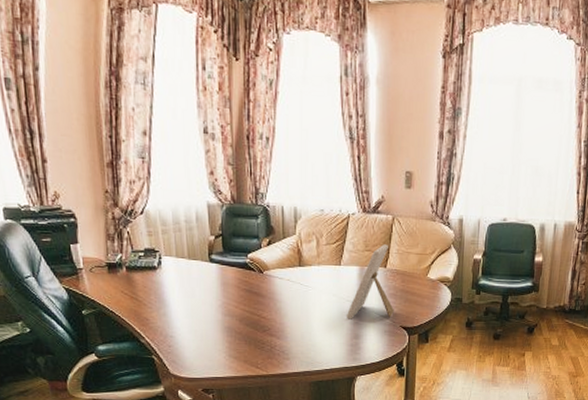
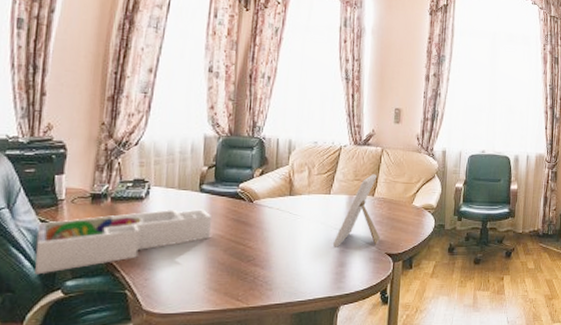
desk organizer: none [63,279,225,339] -> present [35,209,213,275]

